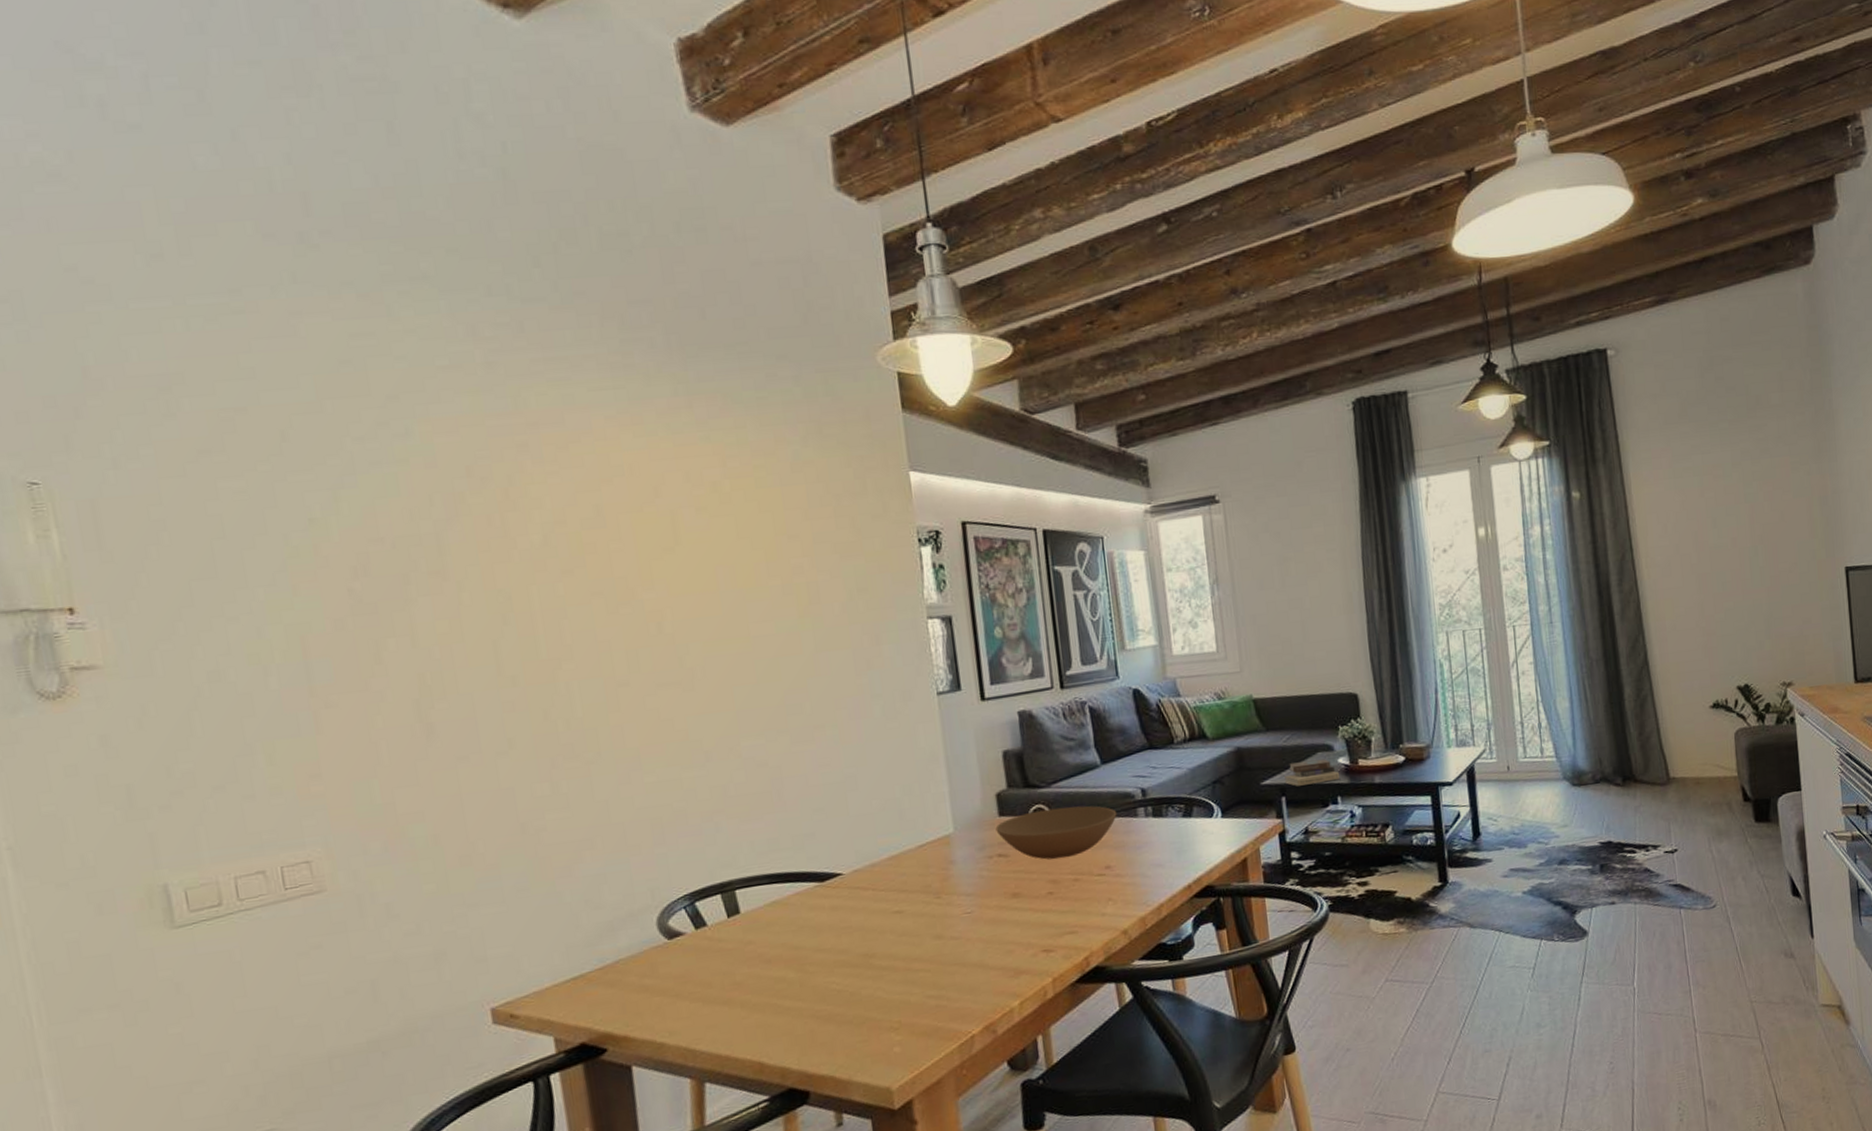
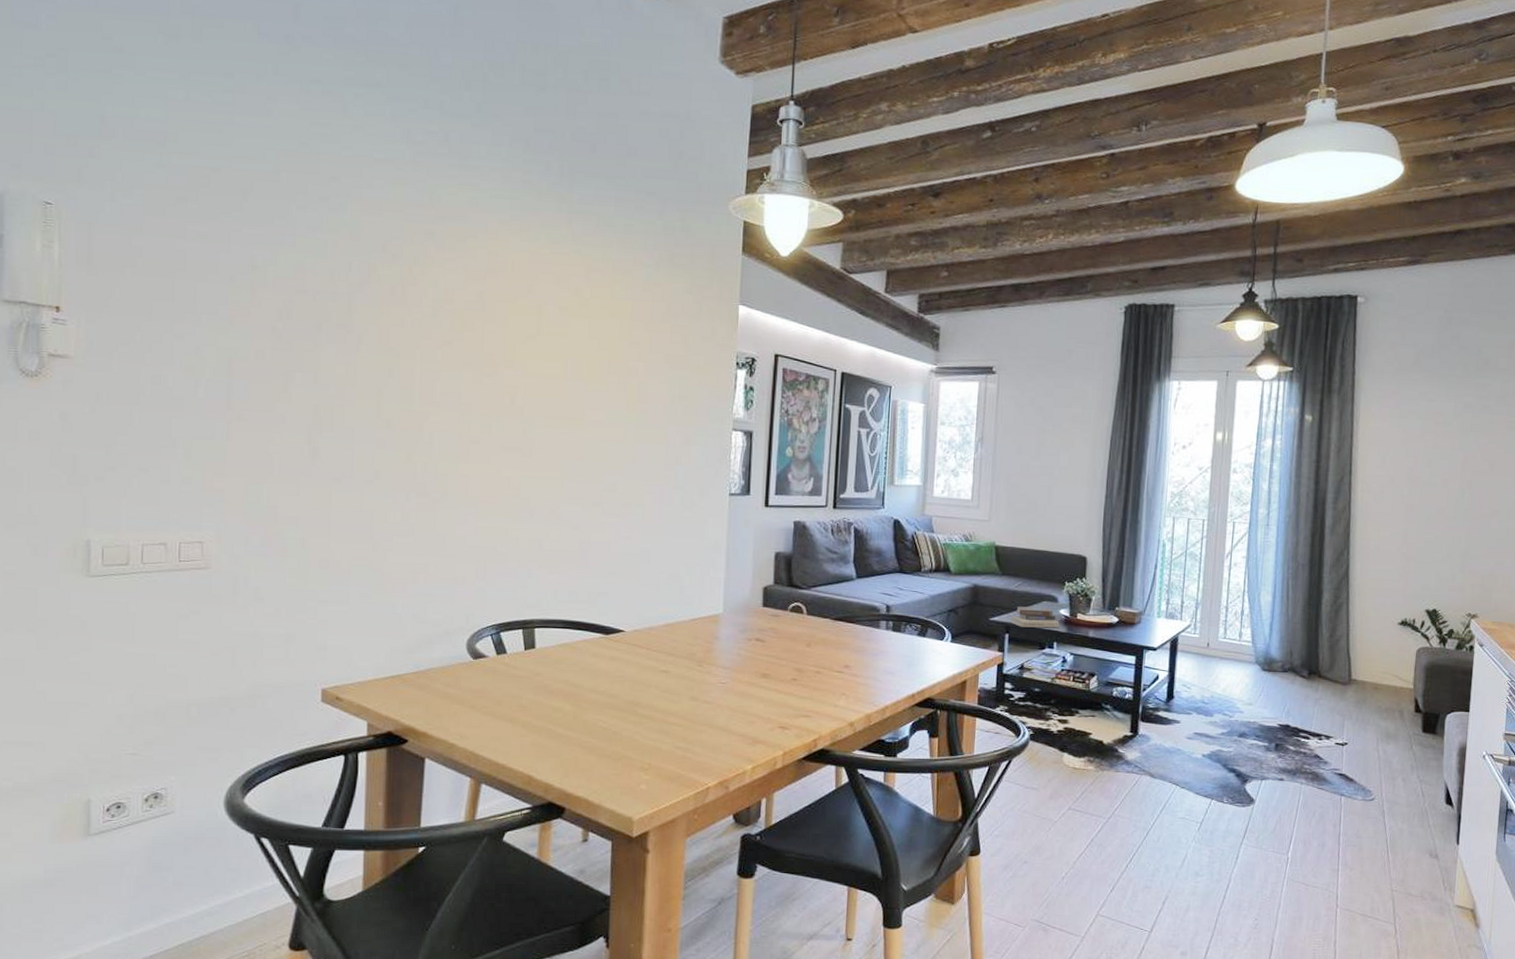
bowl: present [995,805,1117,860] -> none [758,608,862,652]

